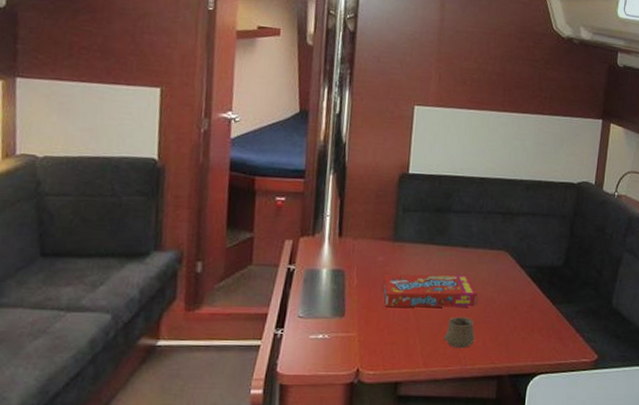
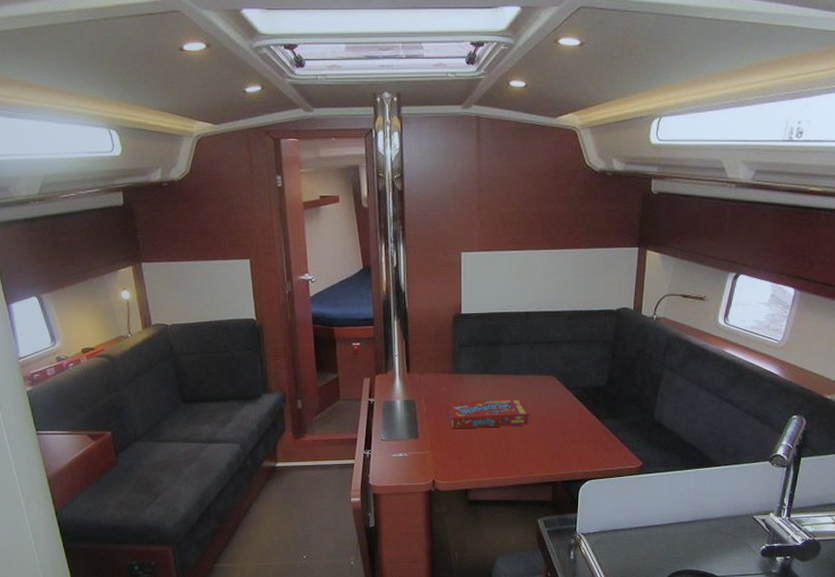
cup: present [444,317,475,349] -> none [503,434,530,461]

